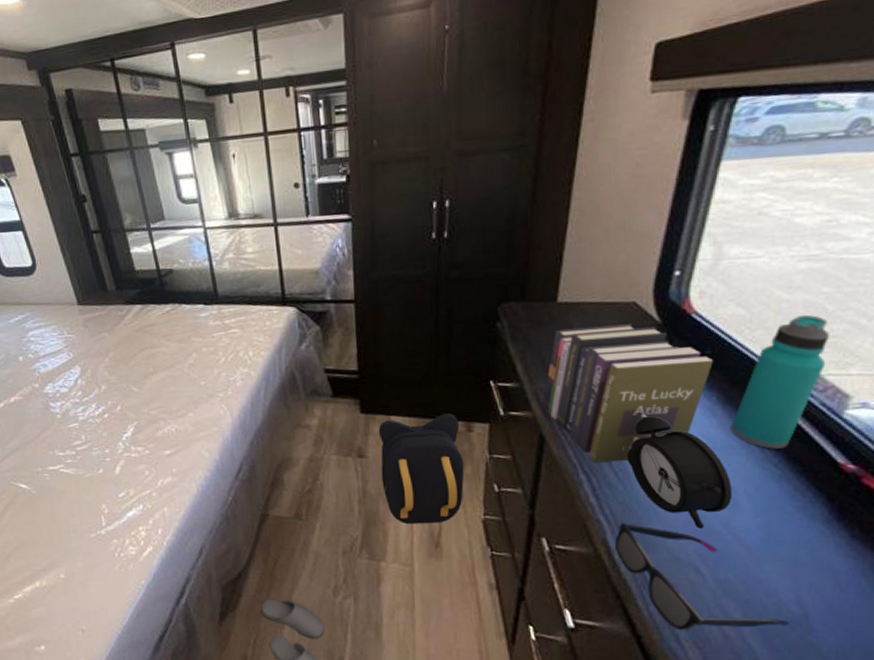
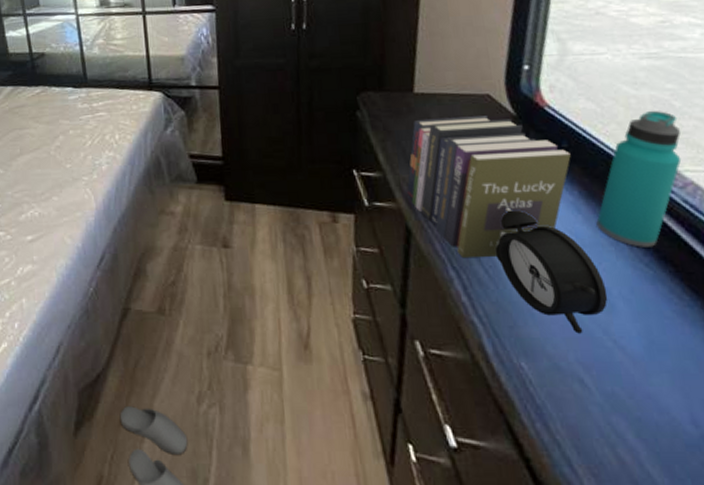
backpack: present [378,413,465,524] -> none [243,203,332,323]
sunglasses: present [615,522,789,631] -> none [492,324,687,453]

